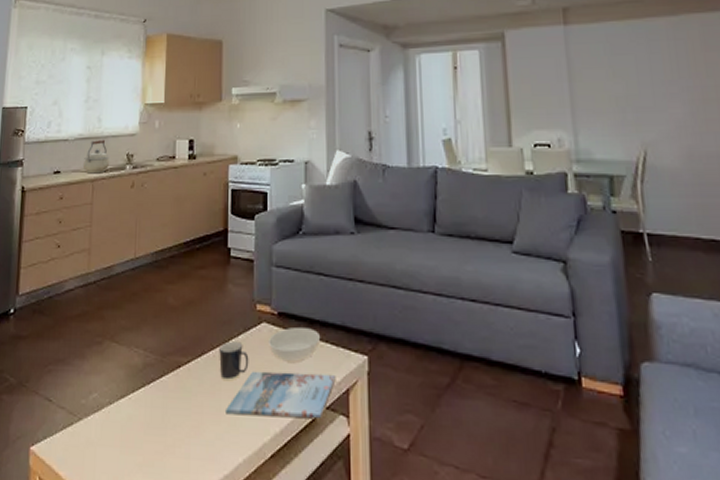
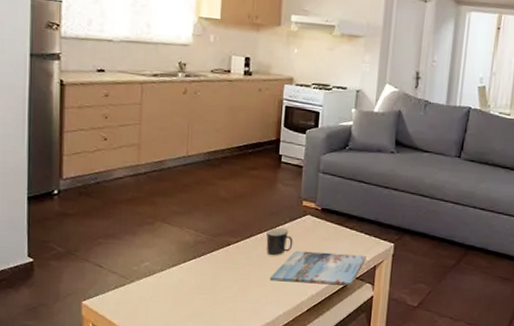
kettle: present [82,139,110,174] -> none [130,44,161,77]
bowl: present [269,326,321,364] -> none [311,220,357,247]

